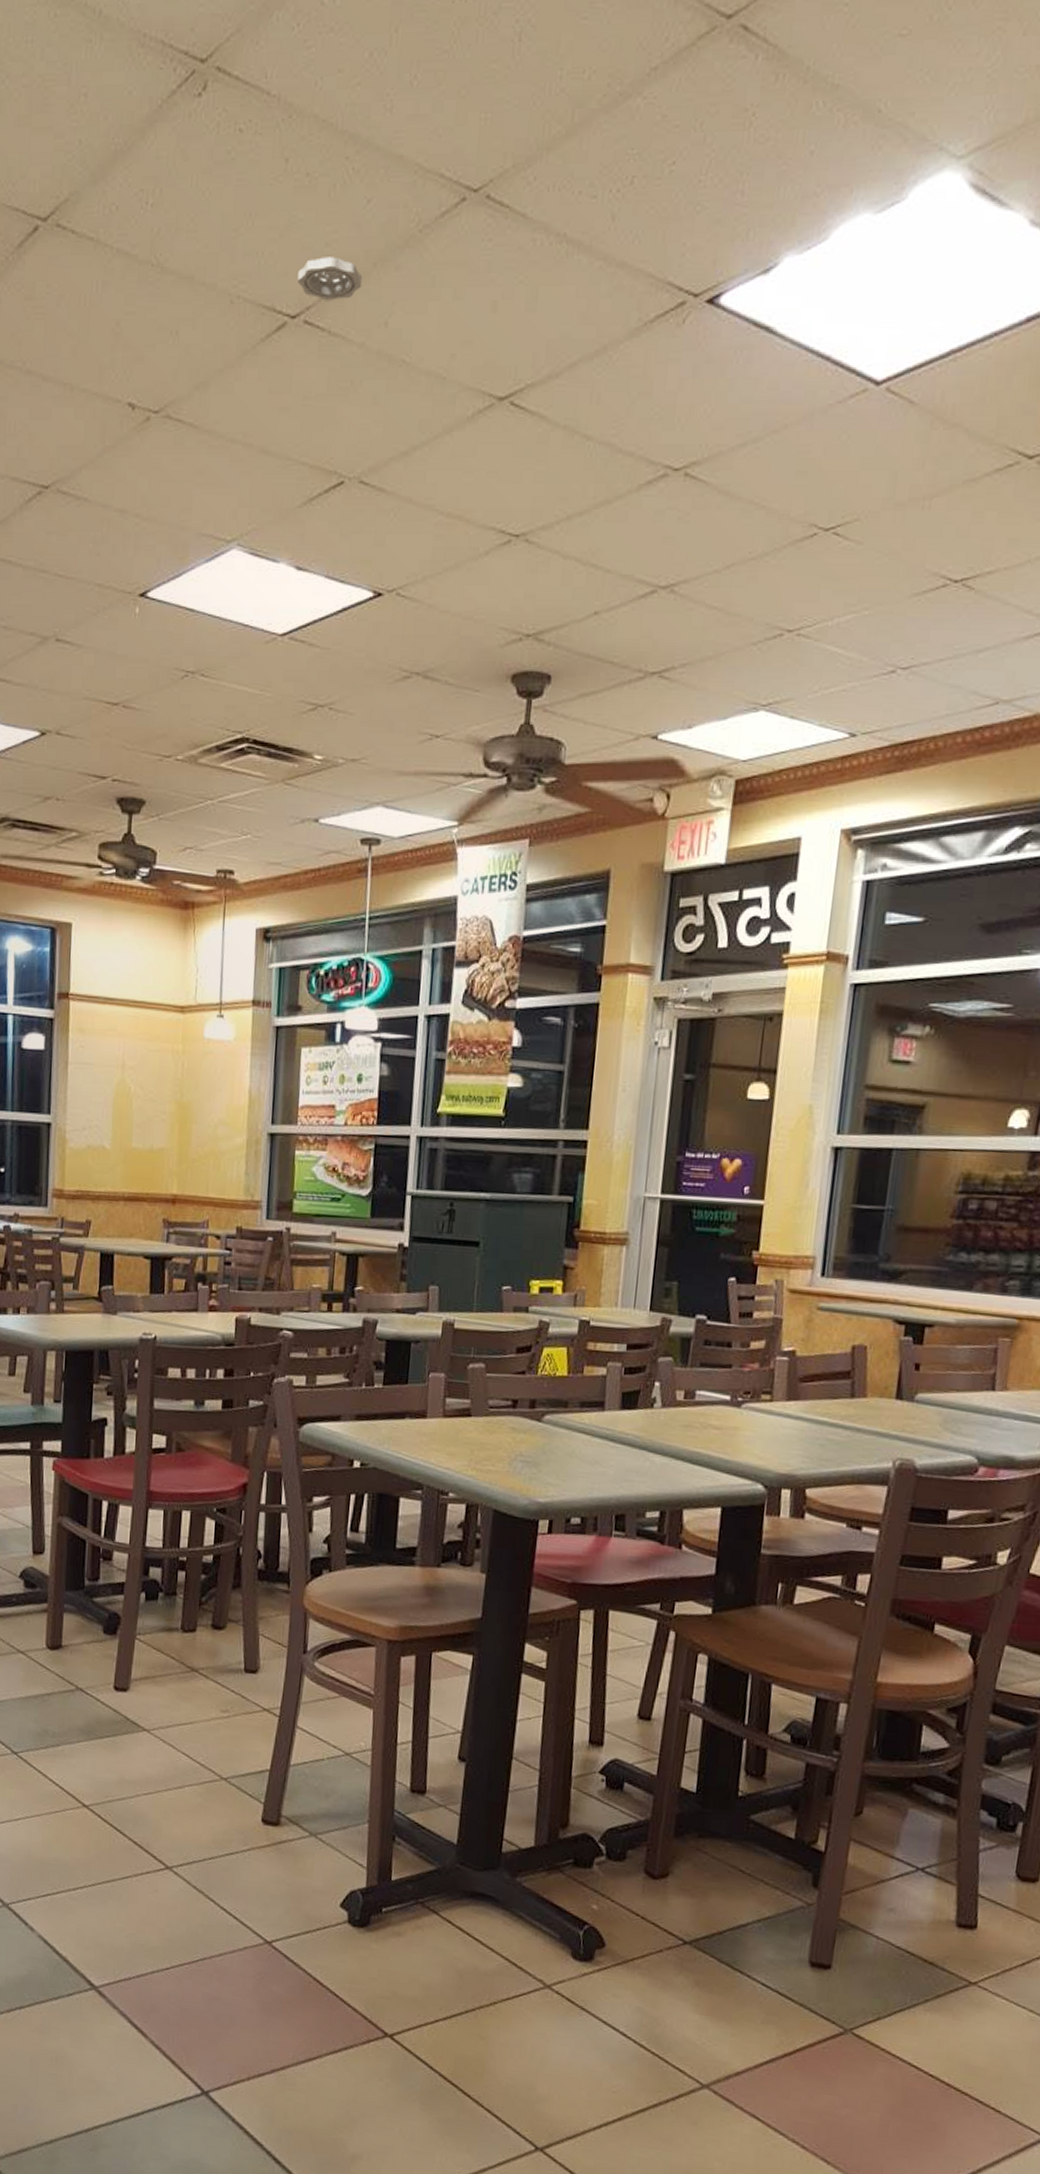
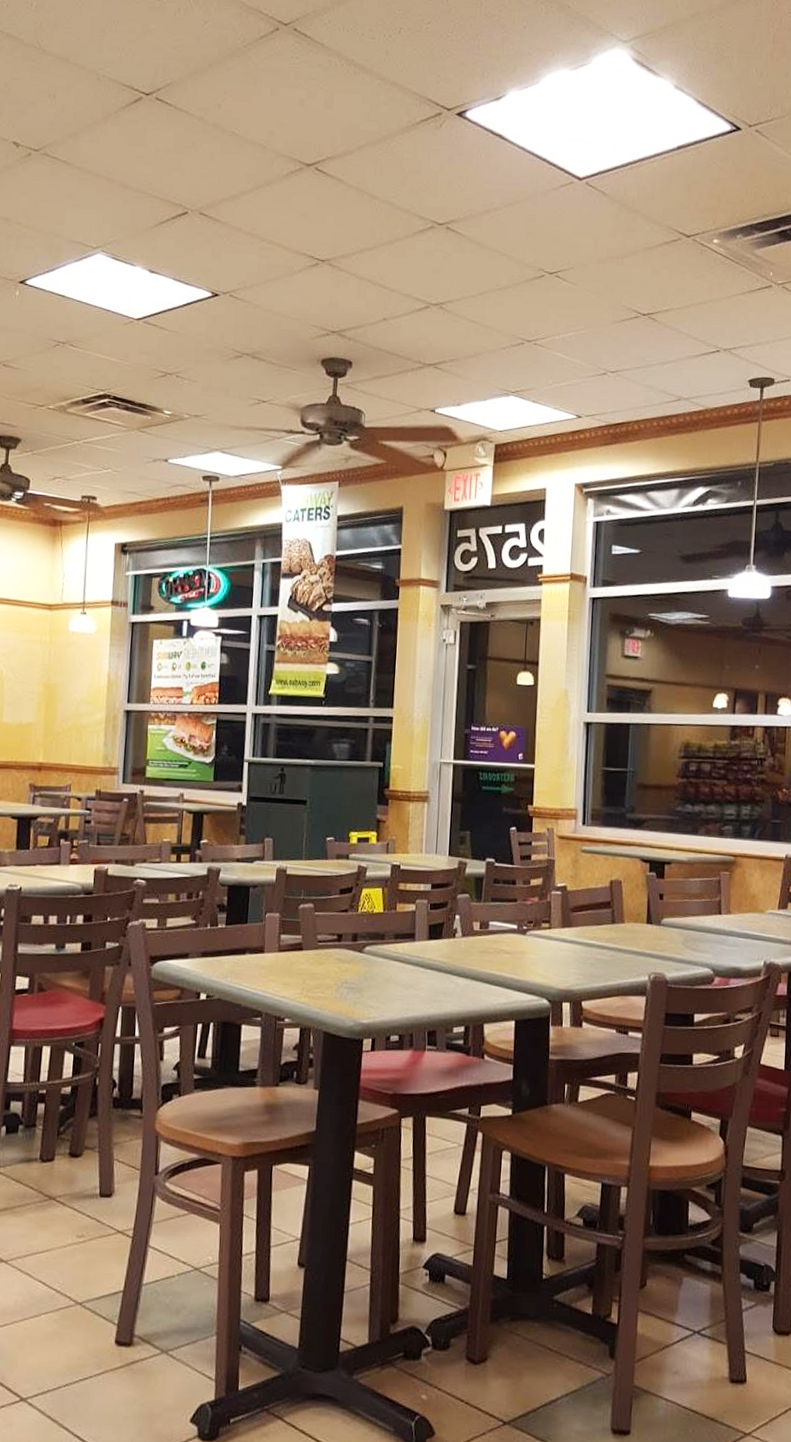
smoke detector: present [297,257,363,301] -> none [151,56,202,87]

